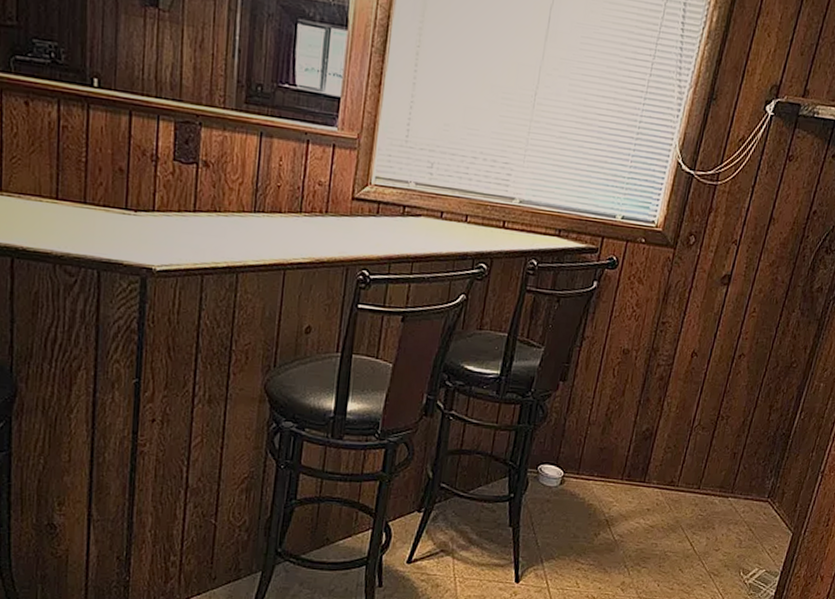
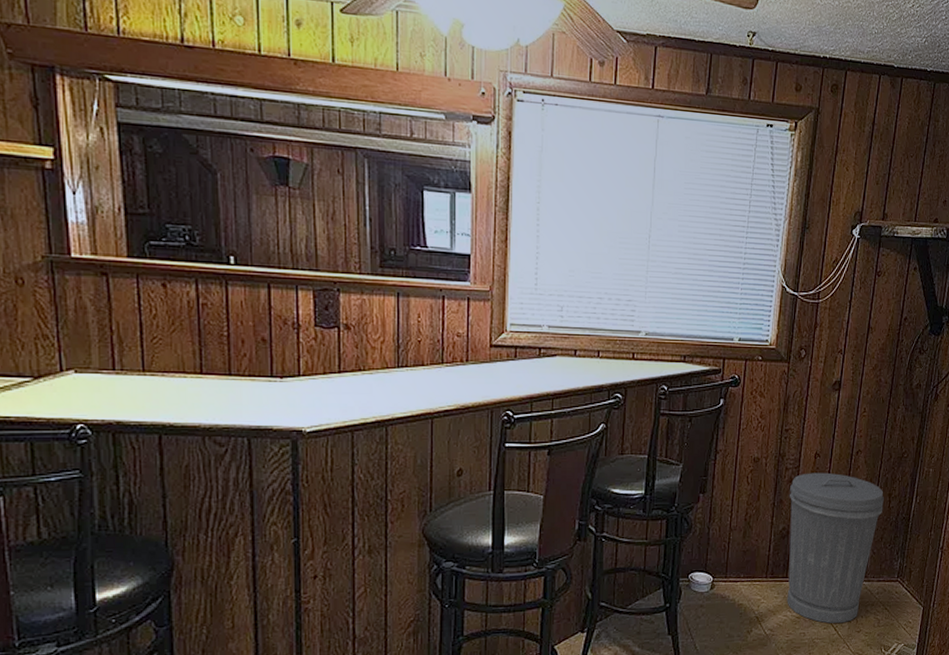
trash can: none [641,372,765,538] -> present [787,472,884,623]

